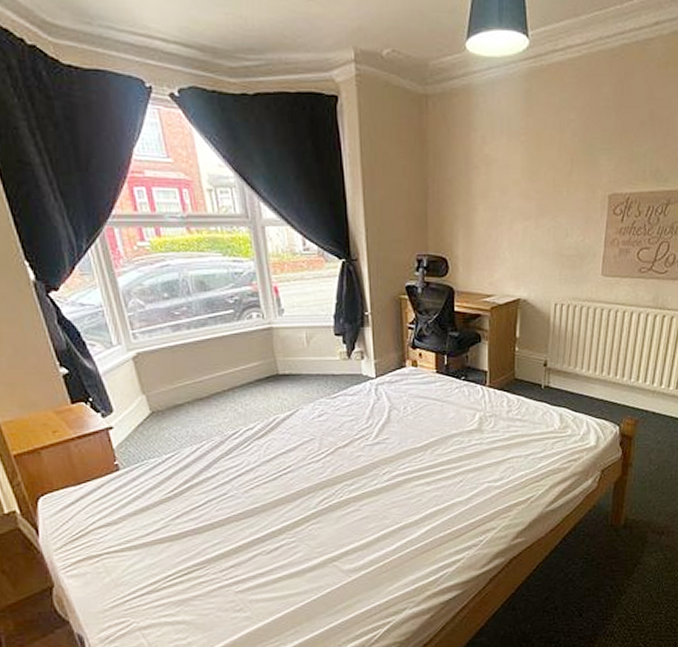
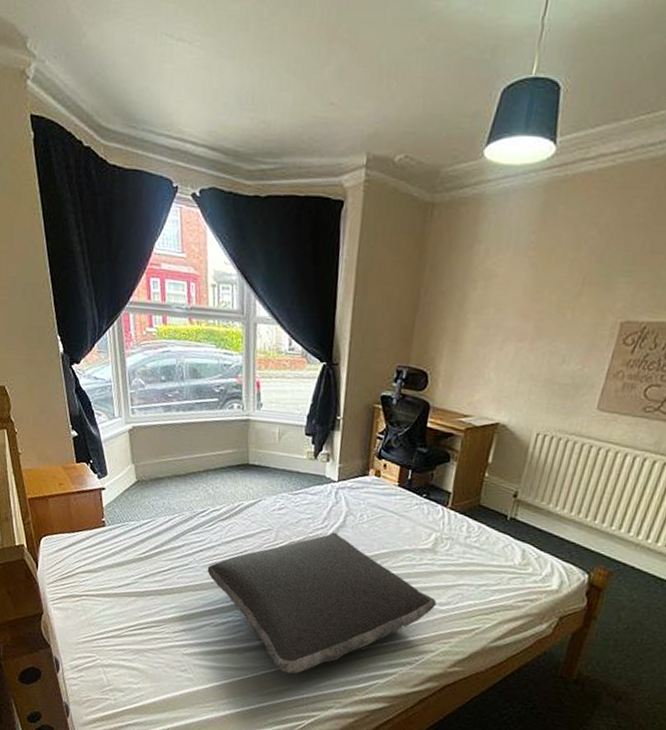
pillow: none [249,429,490,586] -> present [207,532,436,674]

